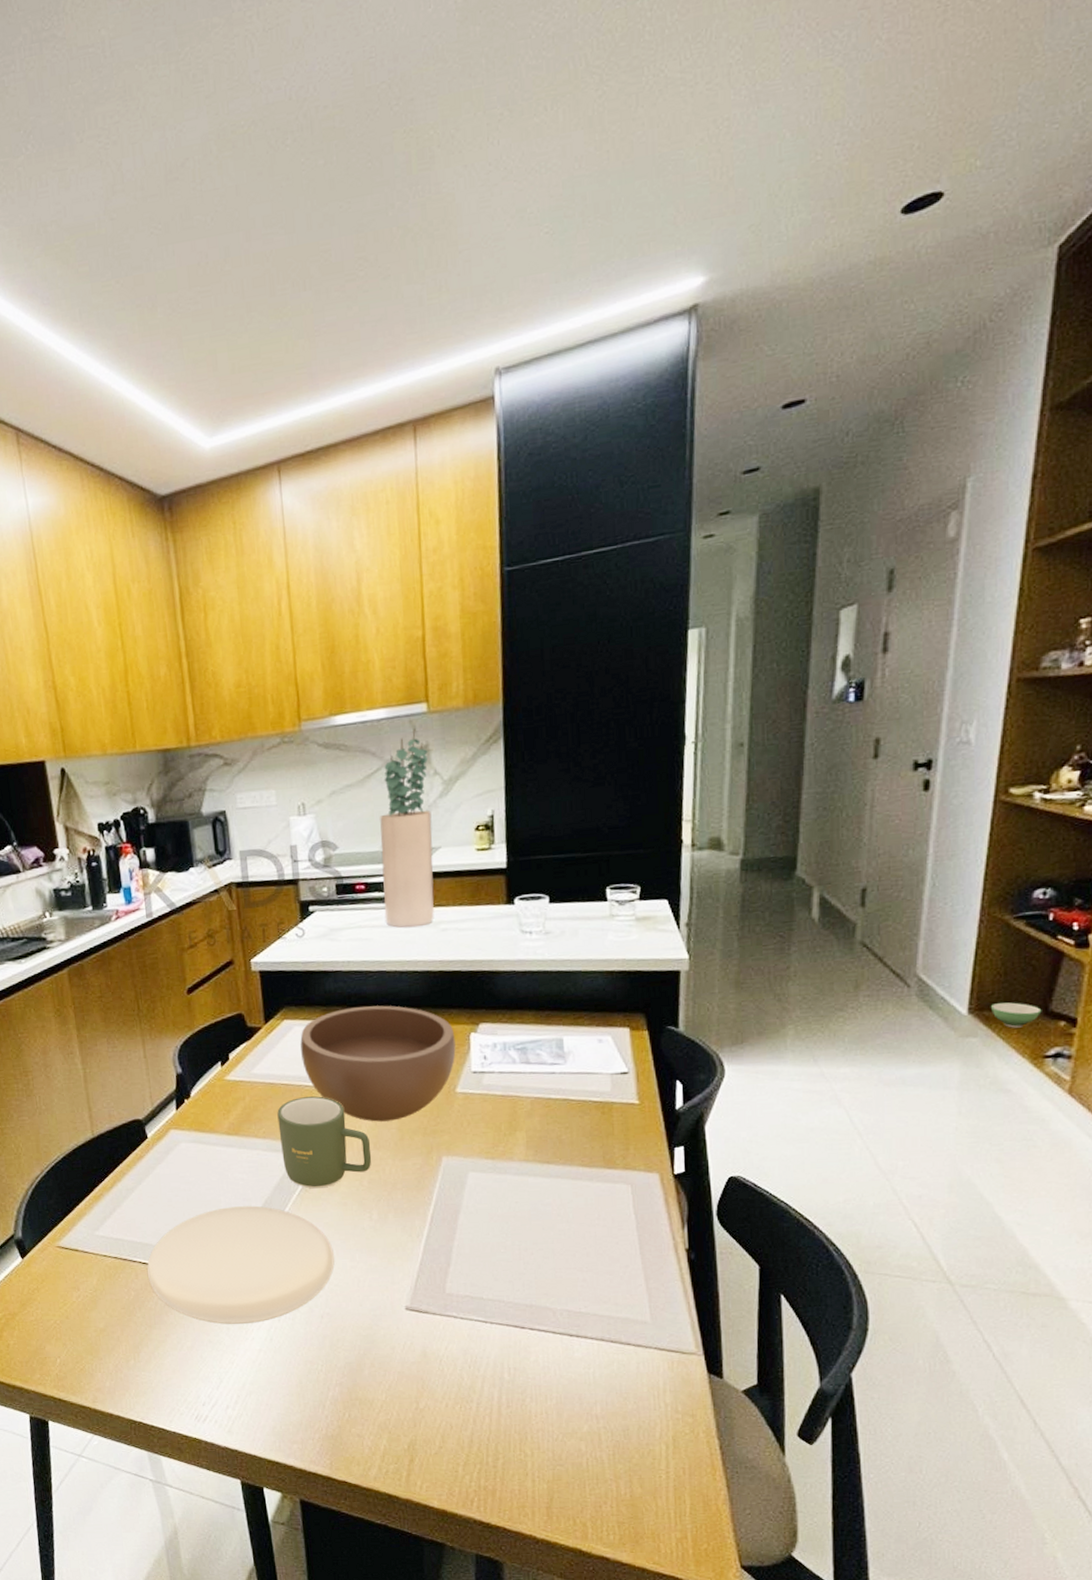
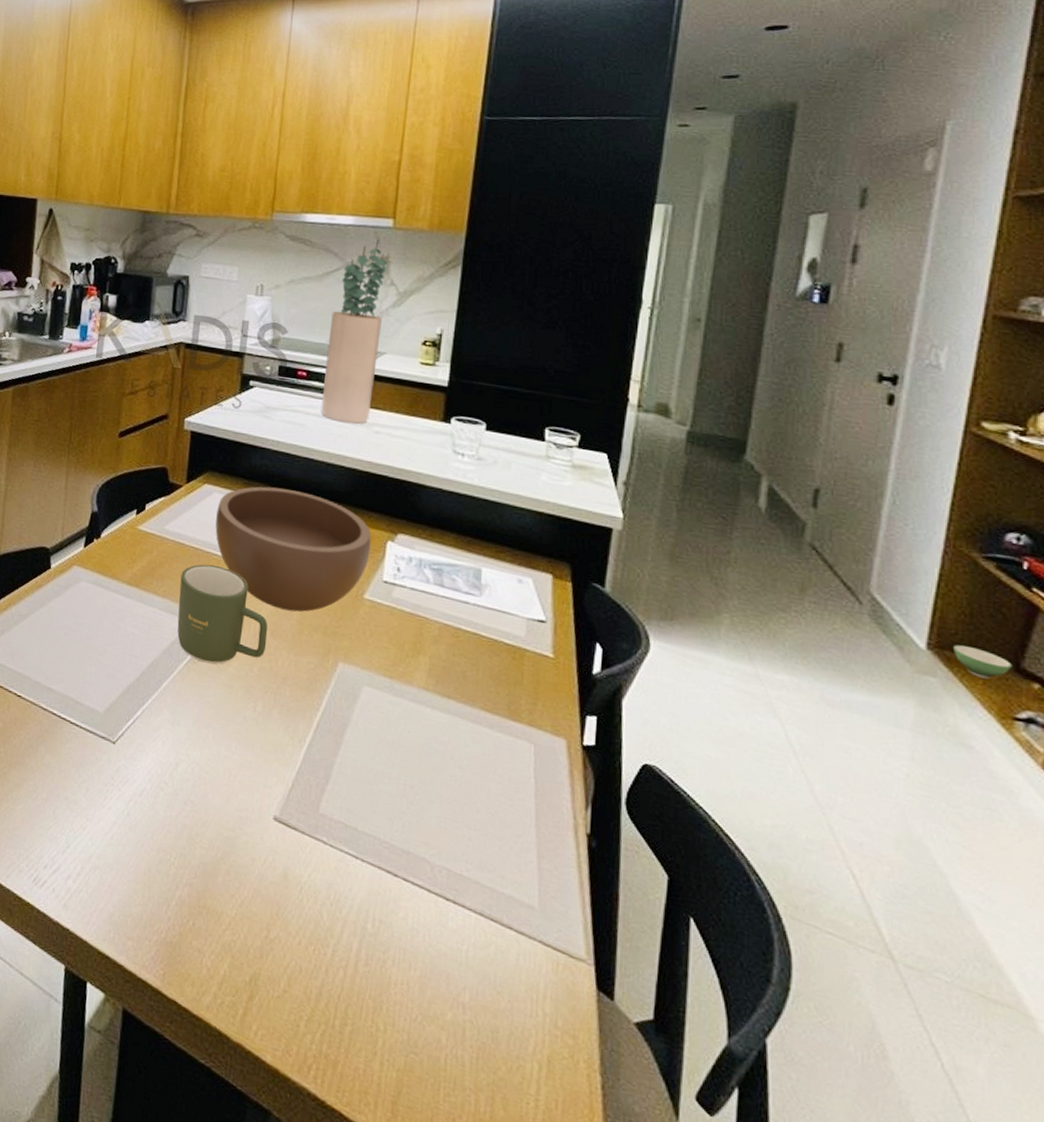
plate: present [146,1205,335,1325] -> none [19,658,210,792]

